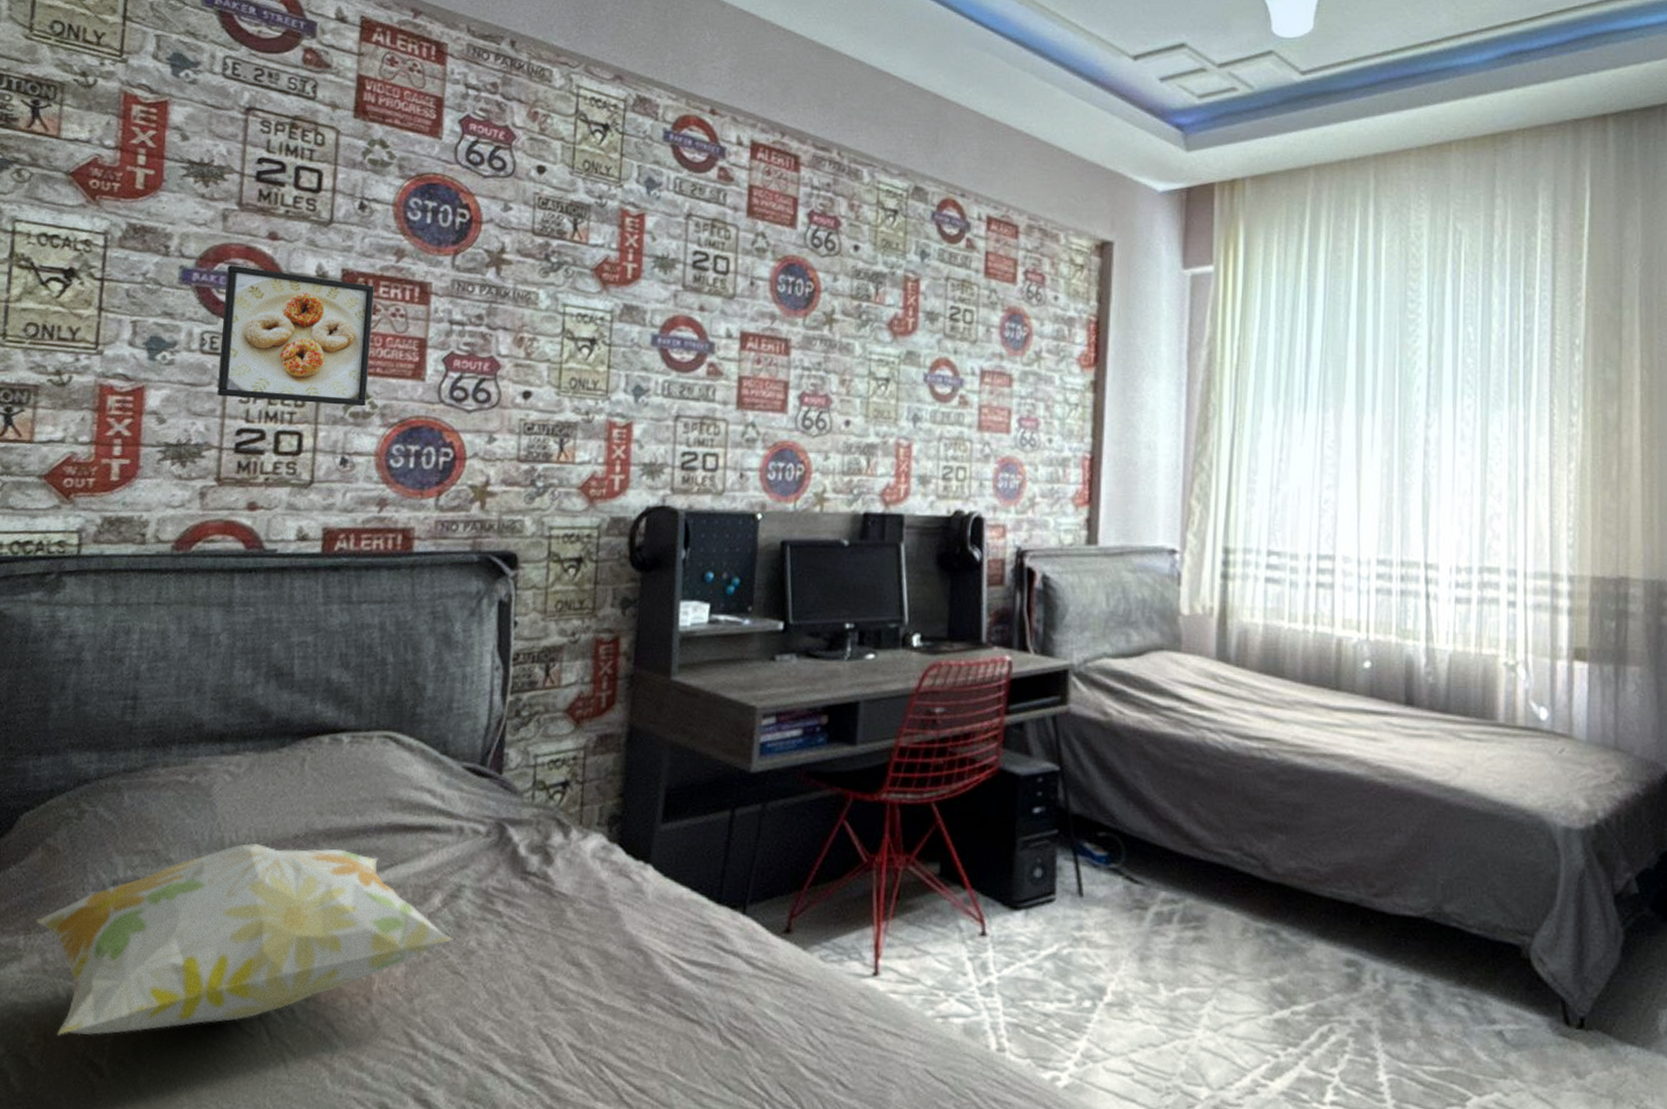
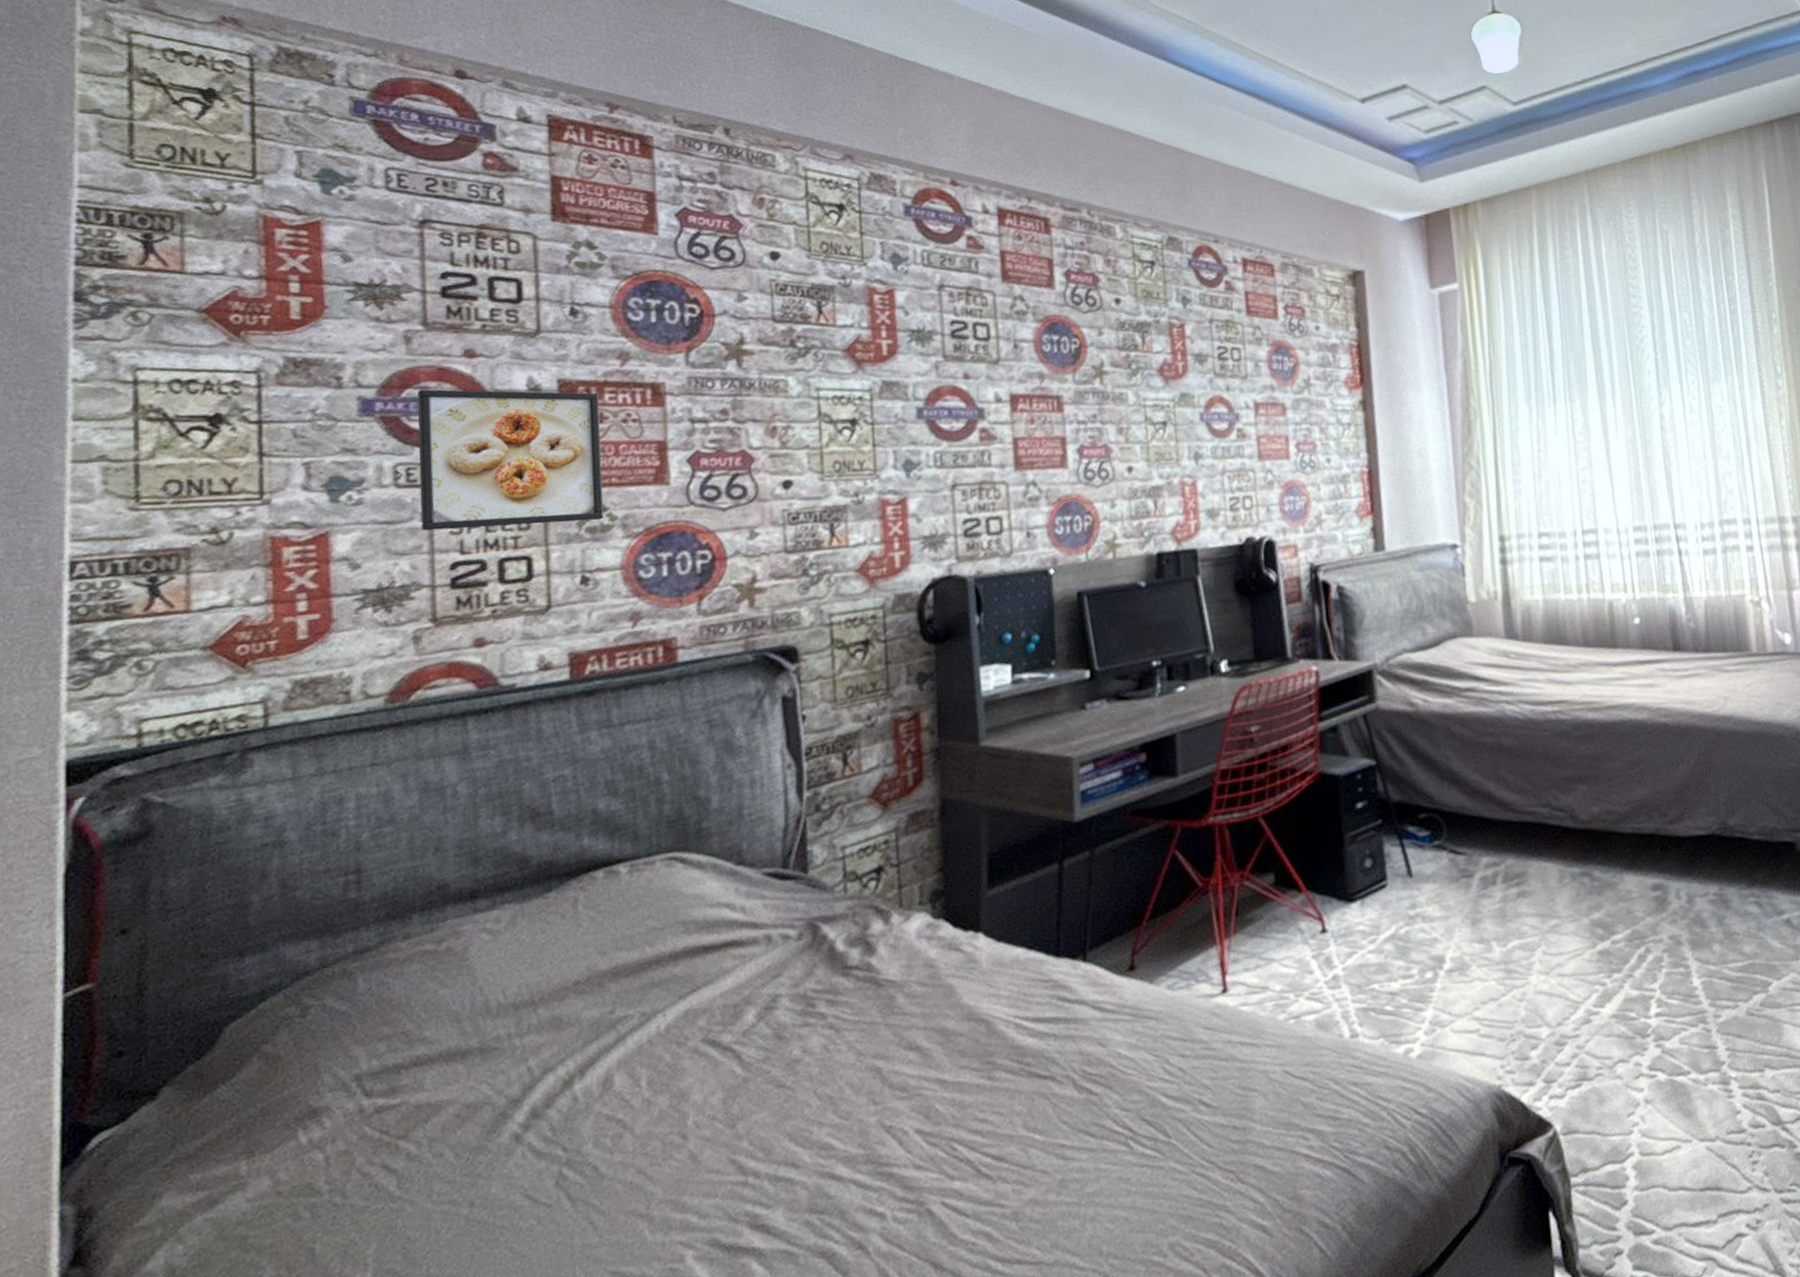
decorative pillow: present [36,843,453,1036] -> none [260,985,774,1261]

